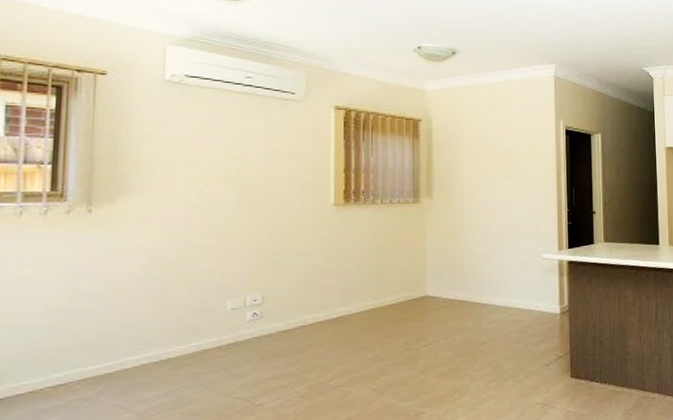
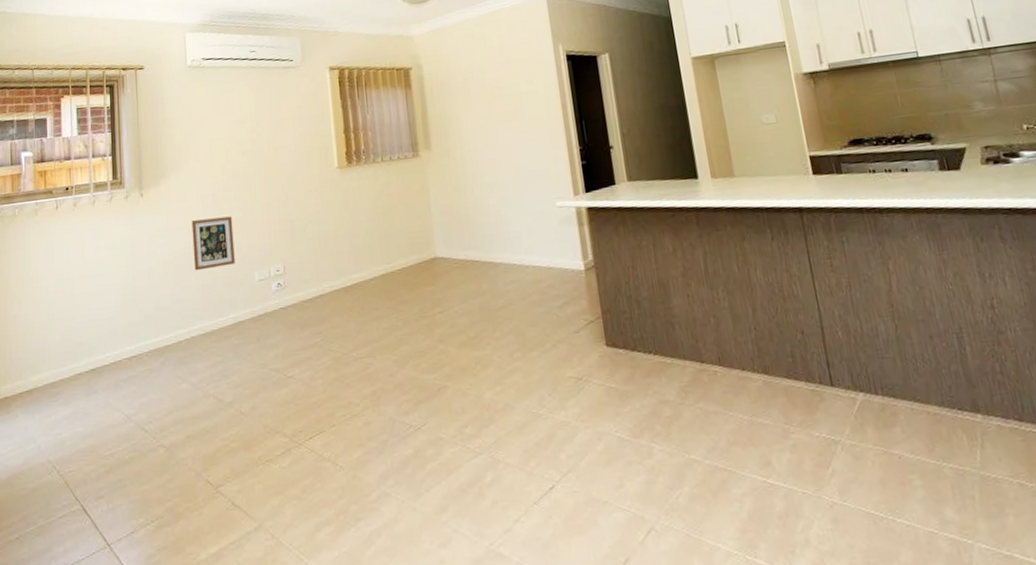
picture frame: none [152,242,206,296] -> present [191,216,235,271]

